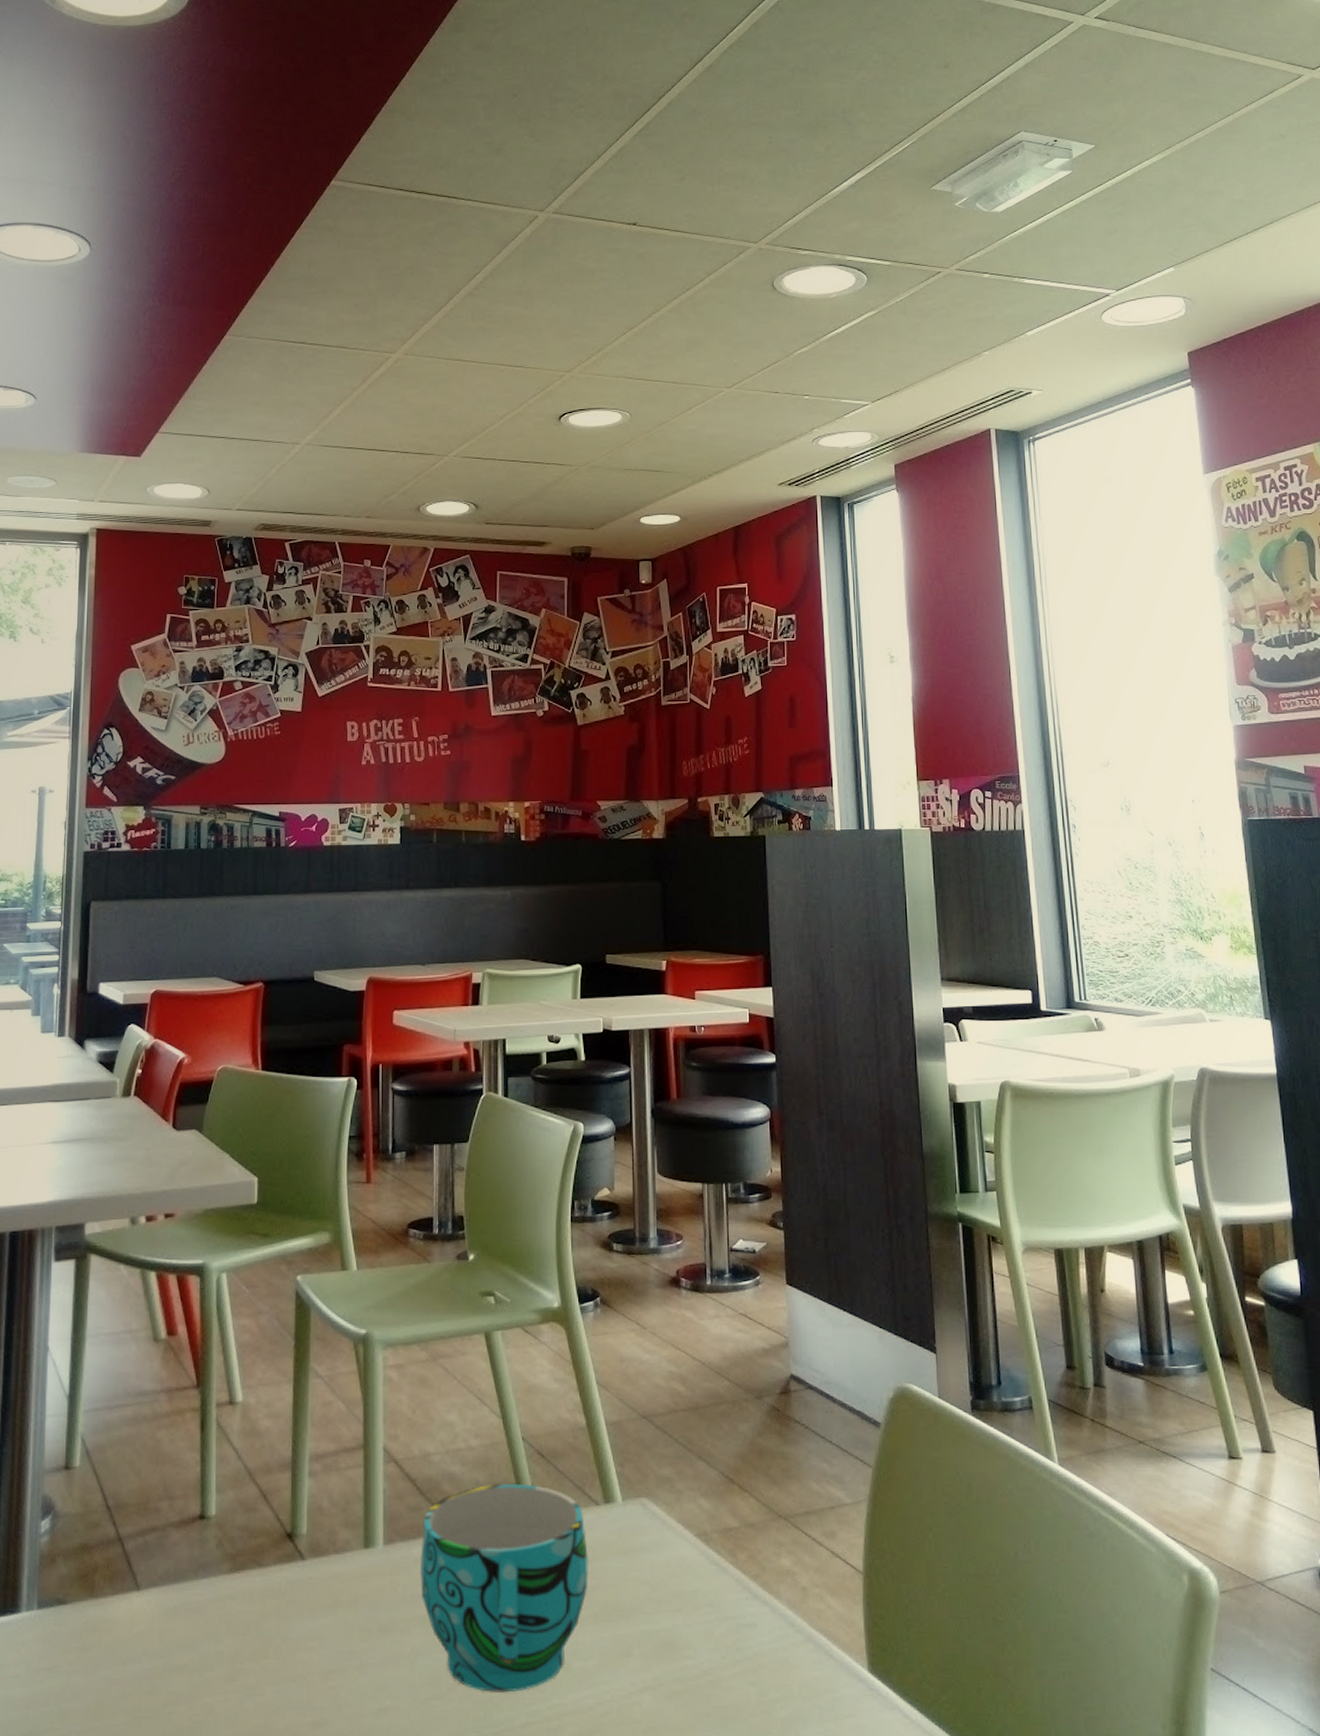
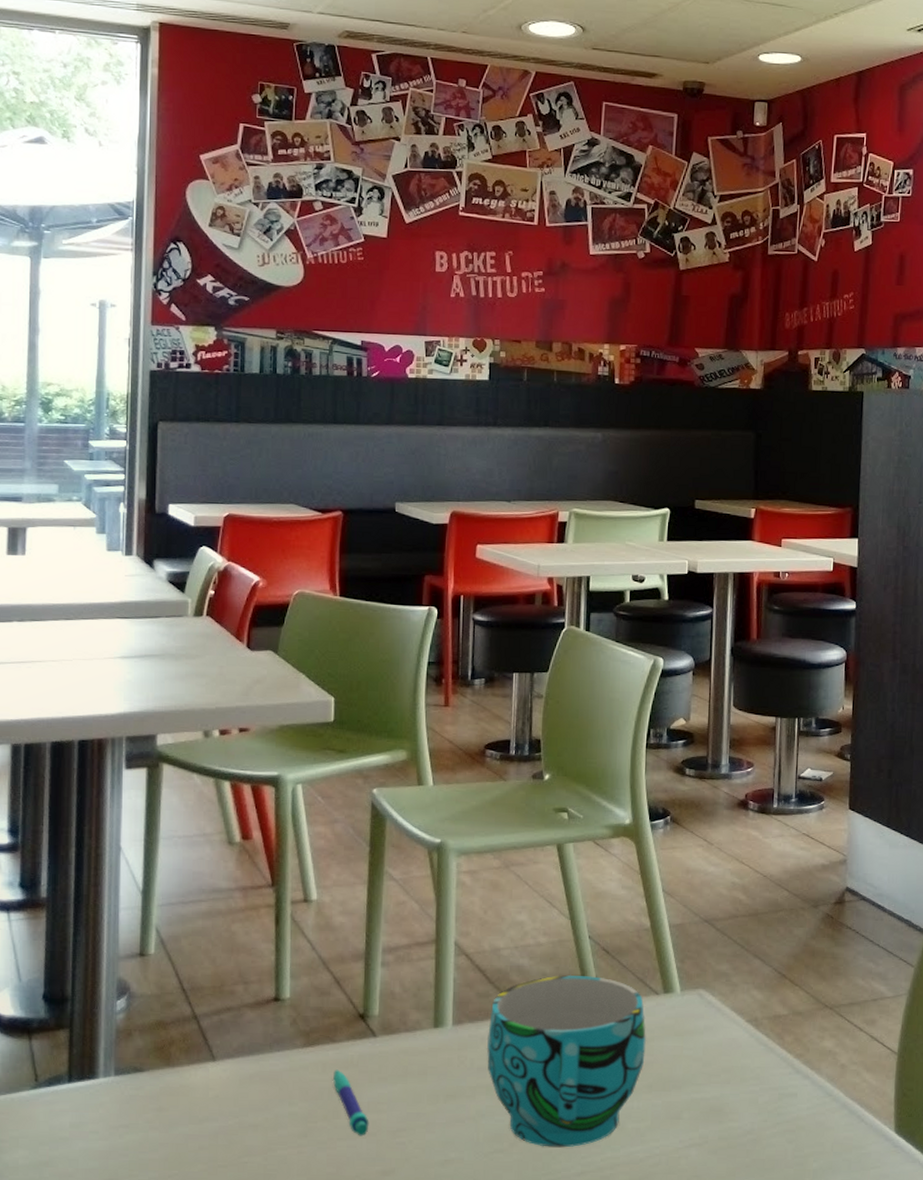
pen: none [261,1599,299,1680] -> present [333,1069,369,1136]

